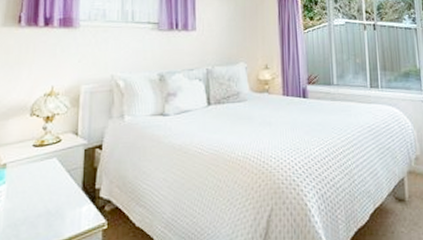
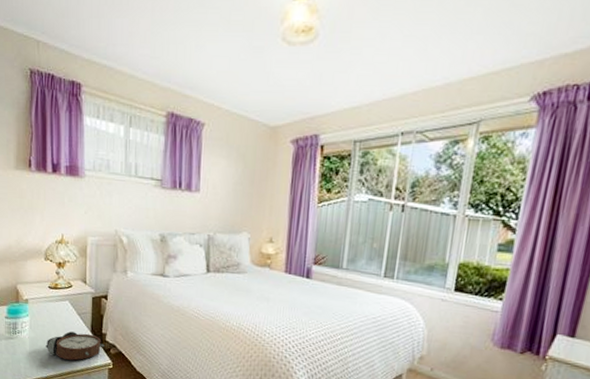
alarm clock: none [25,192,98,229] -> present [46,331,105,361]

